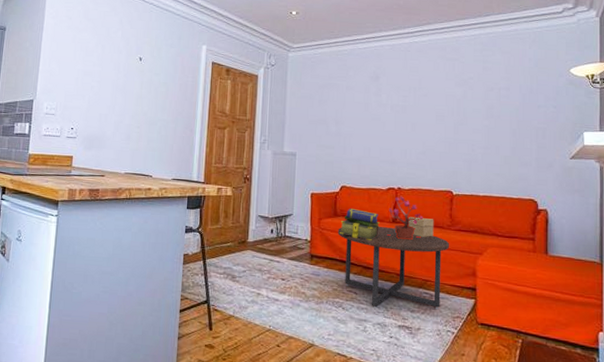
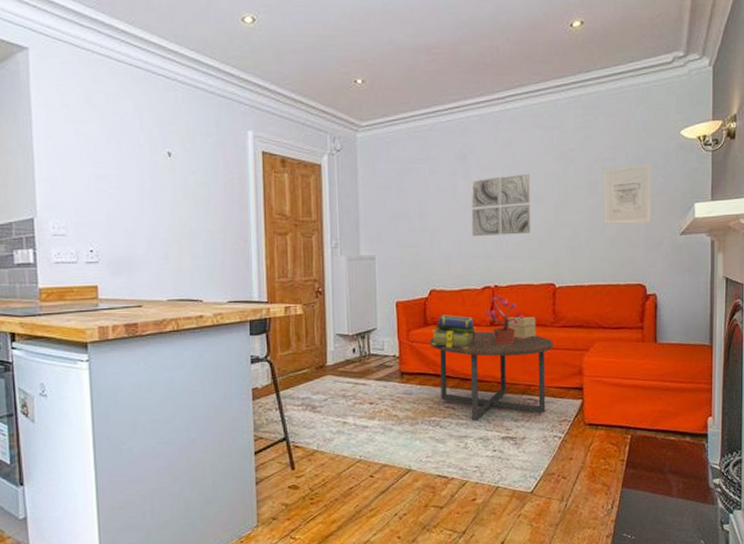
wall art: none [380,95,433,146] -> present [471,174,530,236]
wall art: none [499,95,543,146] -> present [604,164,652,226]

